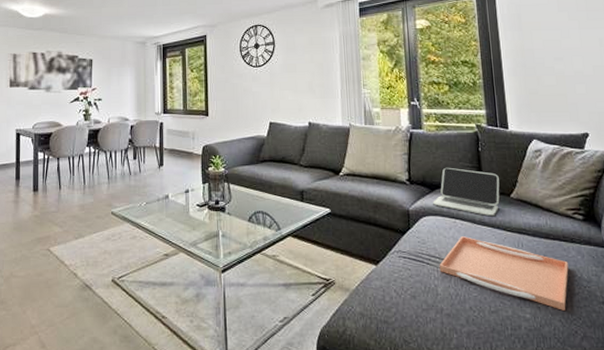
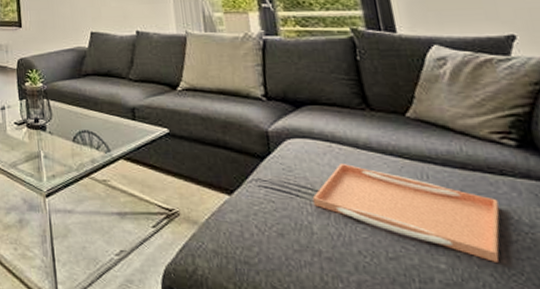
laptop: present [433,167,500,217] -> none [298,80,391,140]

